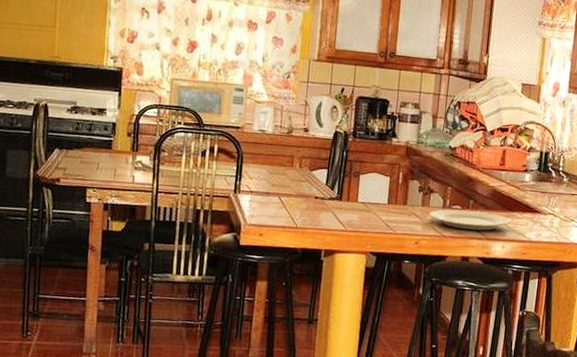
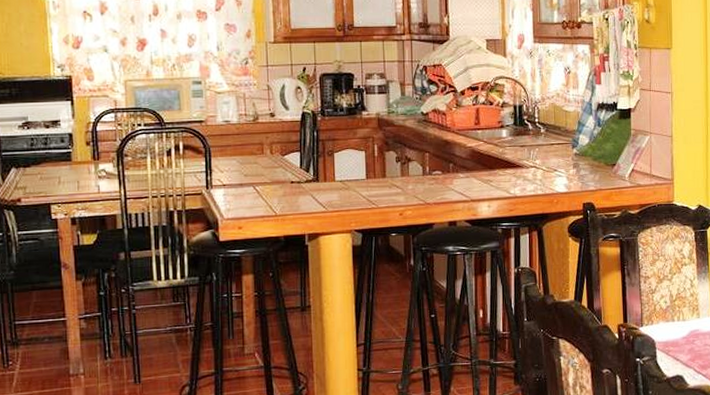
plate: present [429,209,511,231] -> none [410,174,494,194]

